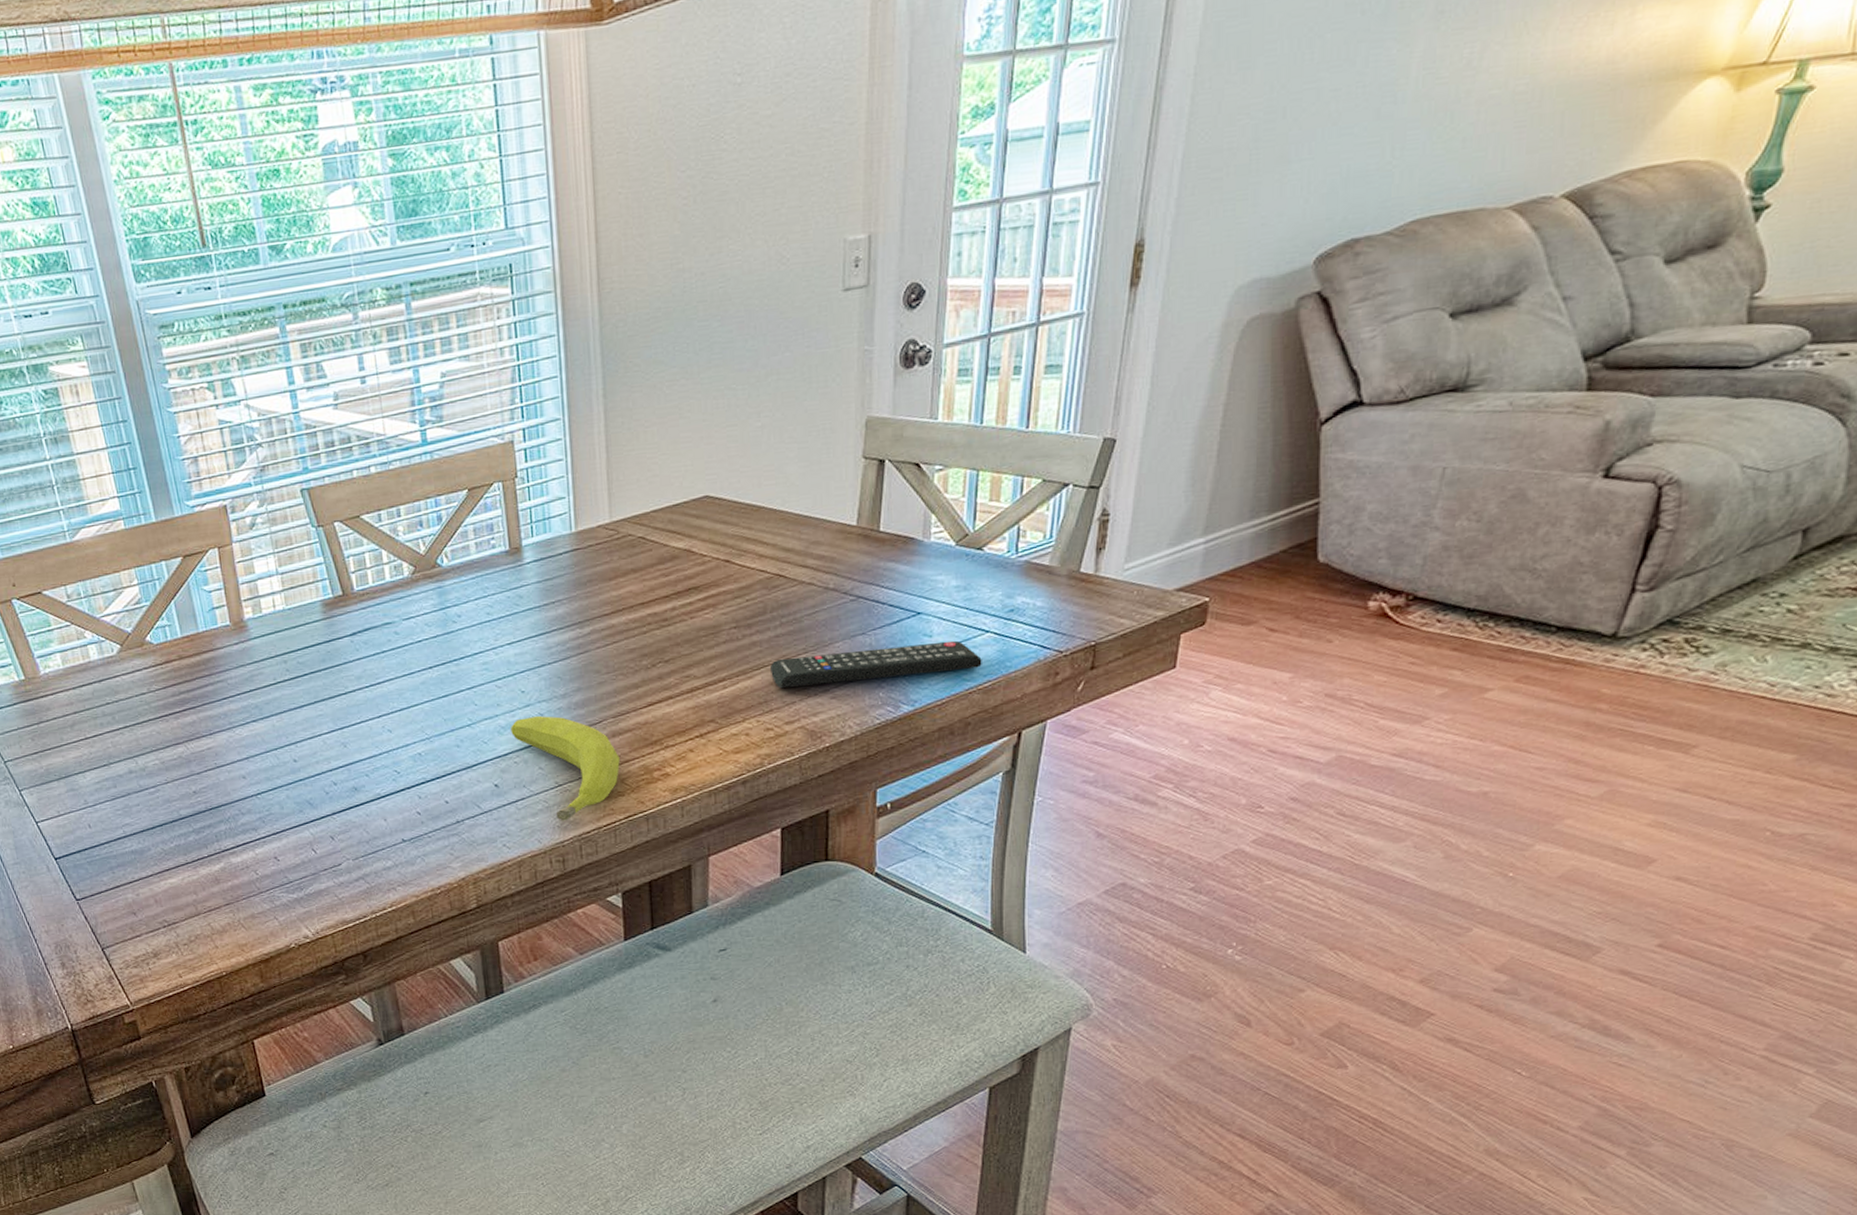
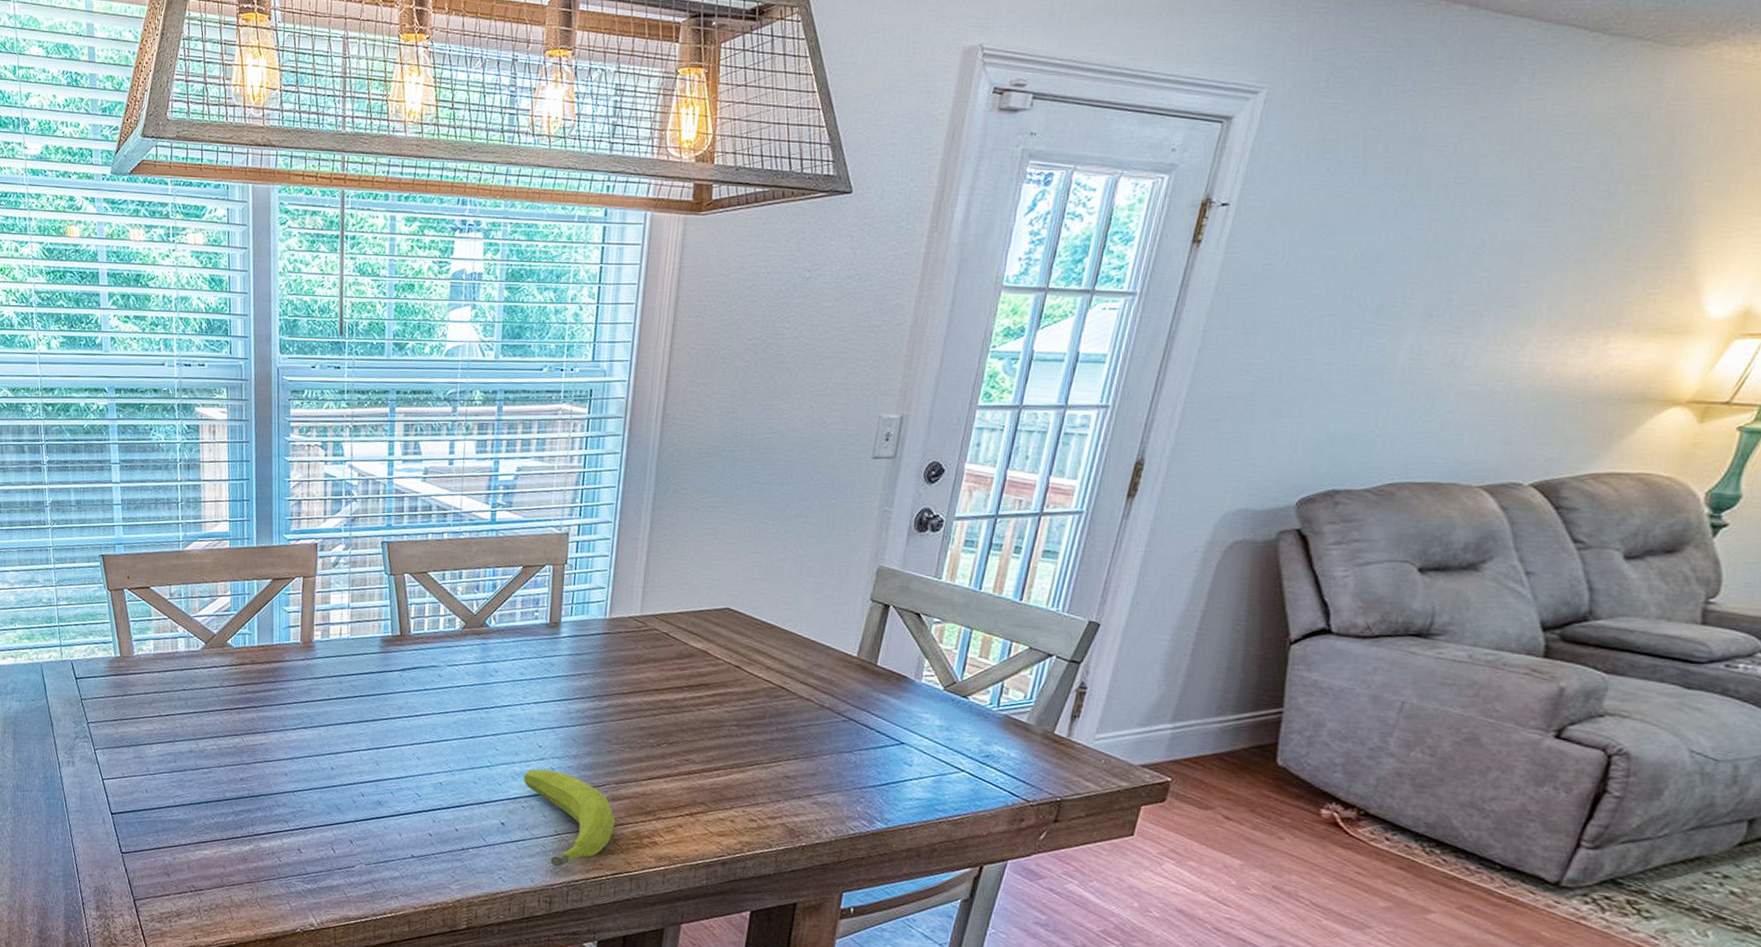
remote control: present [770,640,982,688] -> none [761,760,955,801]

